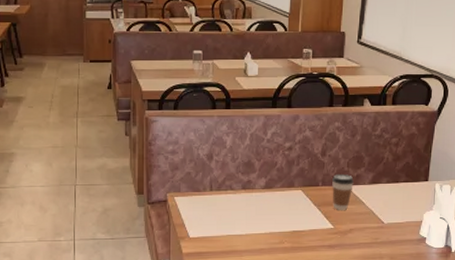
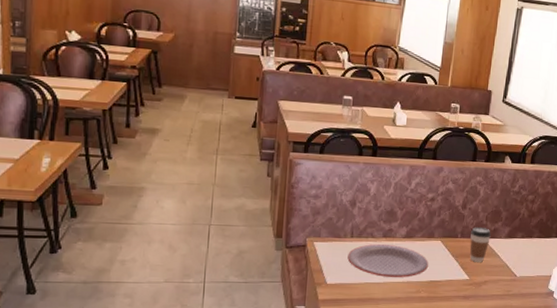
plate: none [208,195,290,229] -> present [347,243,428,277]

